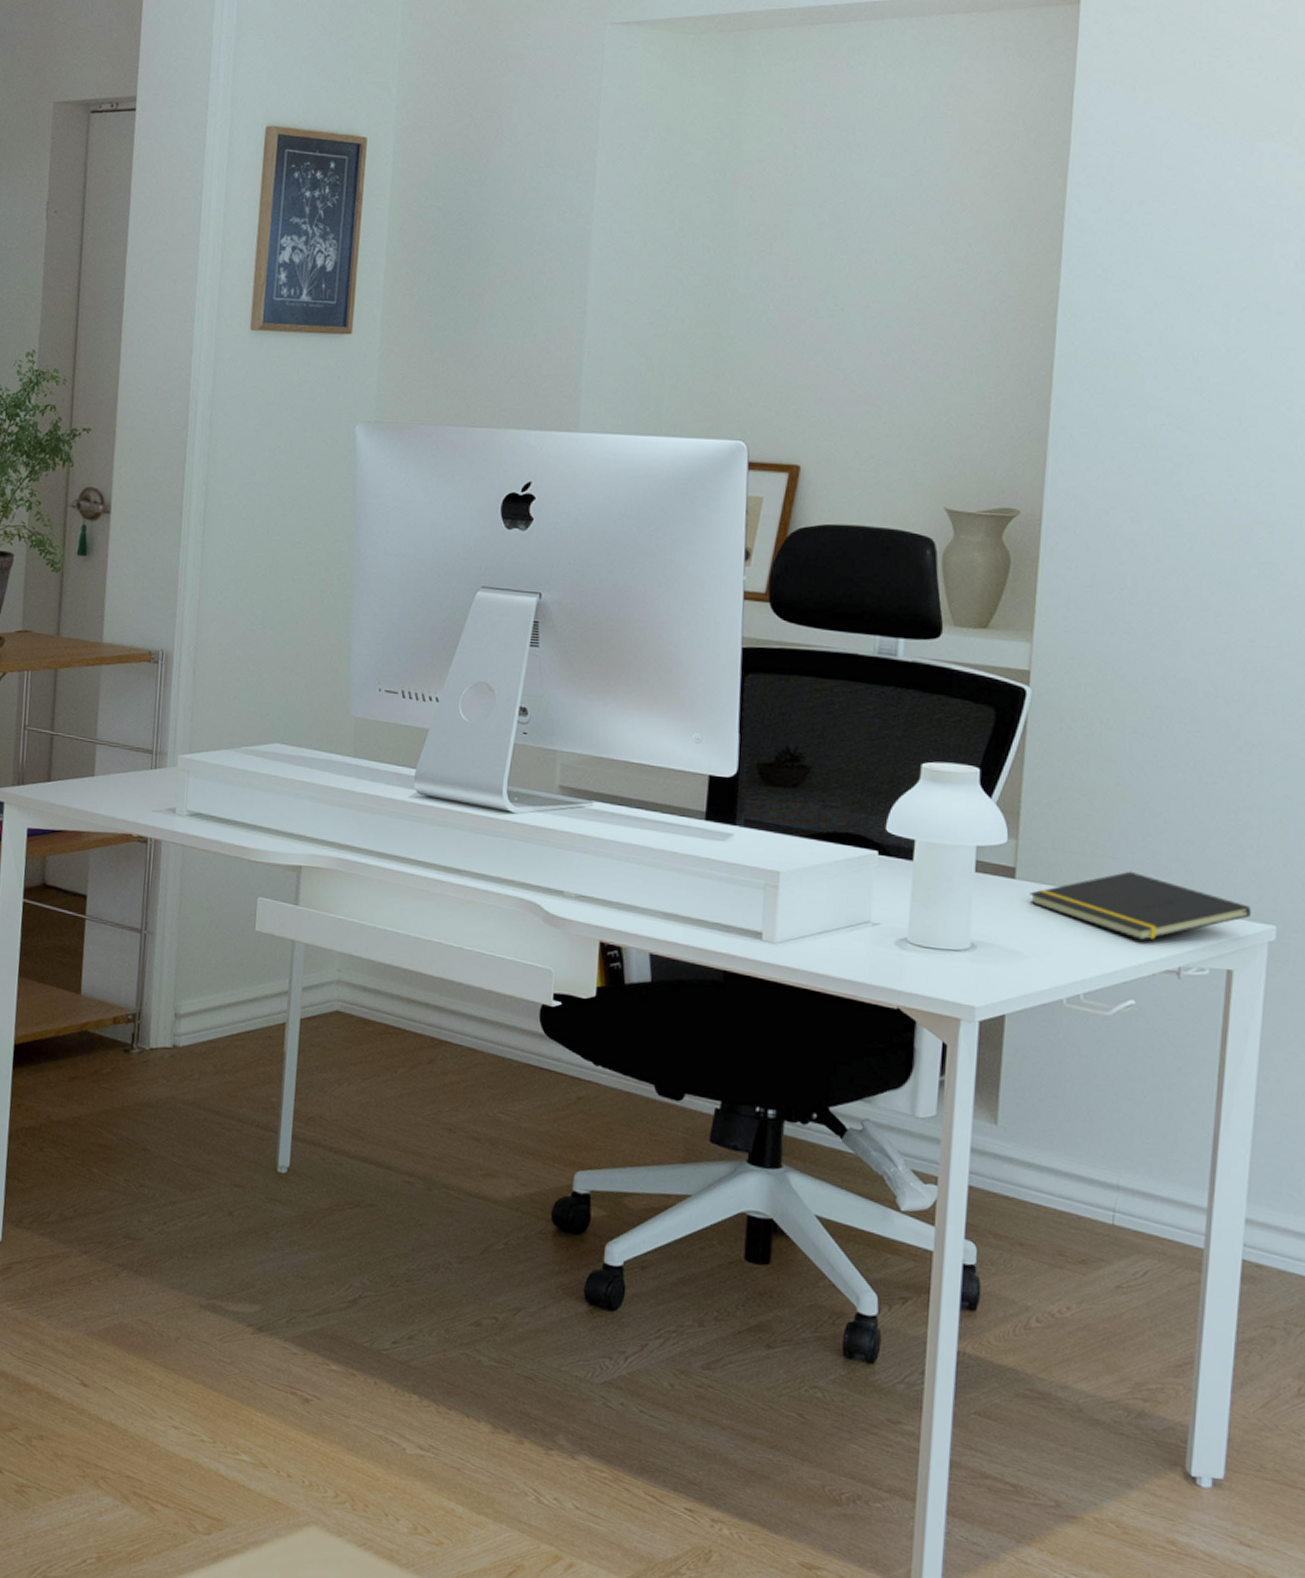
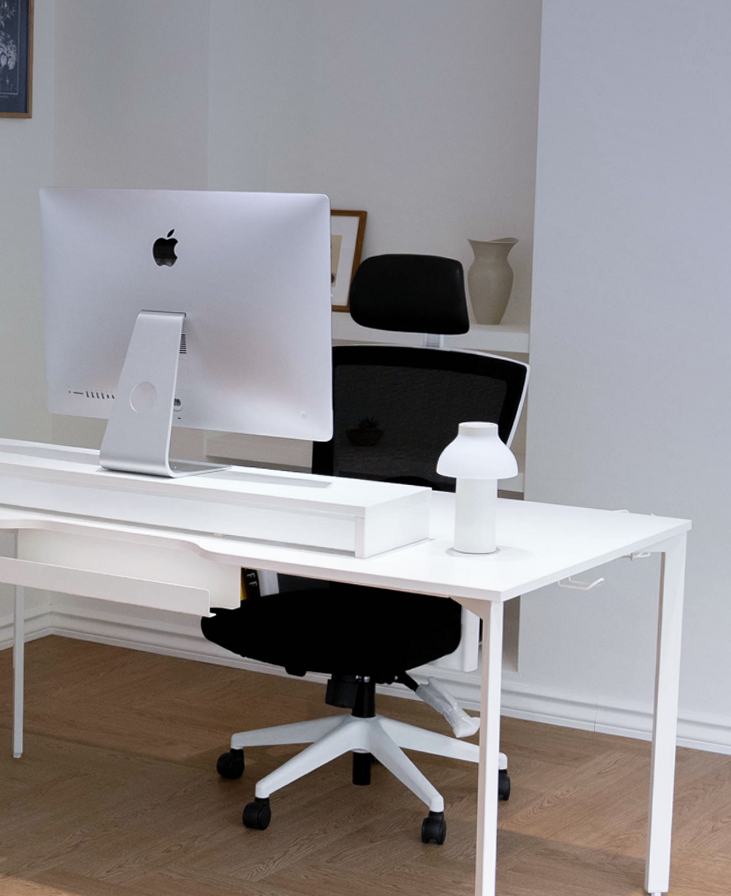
notepad: present [1029,871,1251,941] -> none [533,489,675,536]

